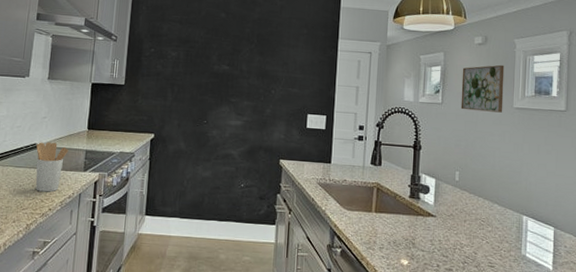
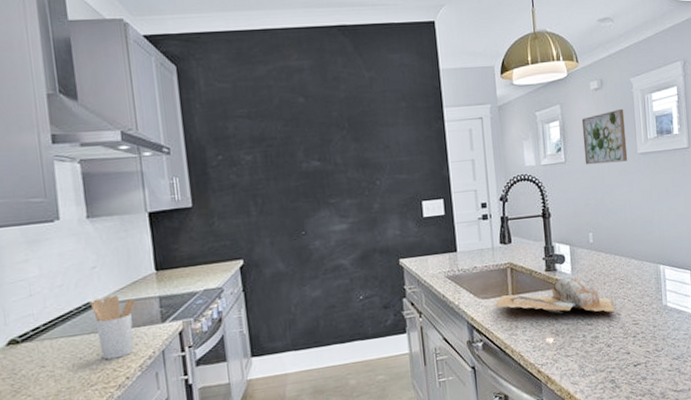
chopping board: none [356,206,472,250] -> present [494,277,615,312]

